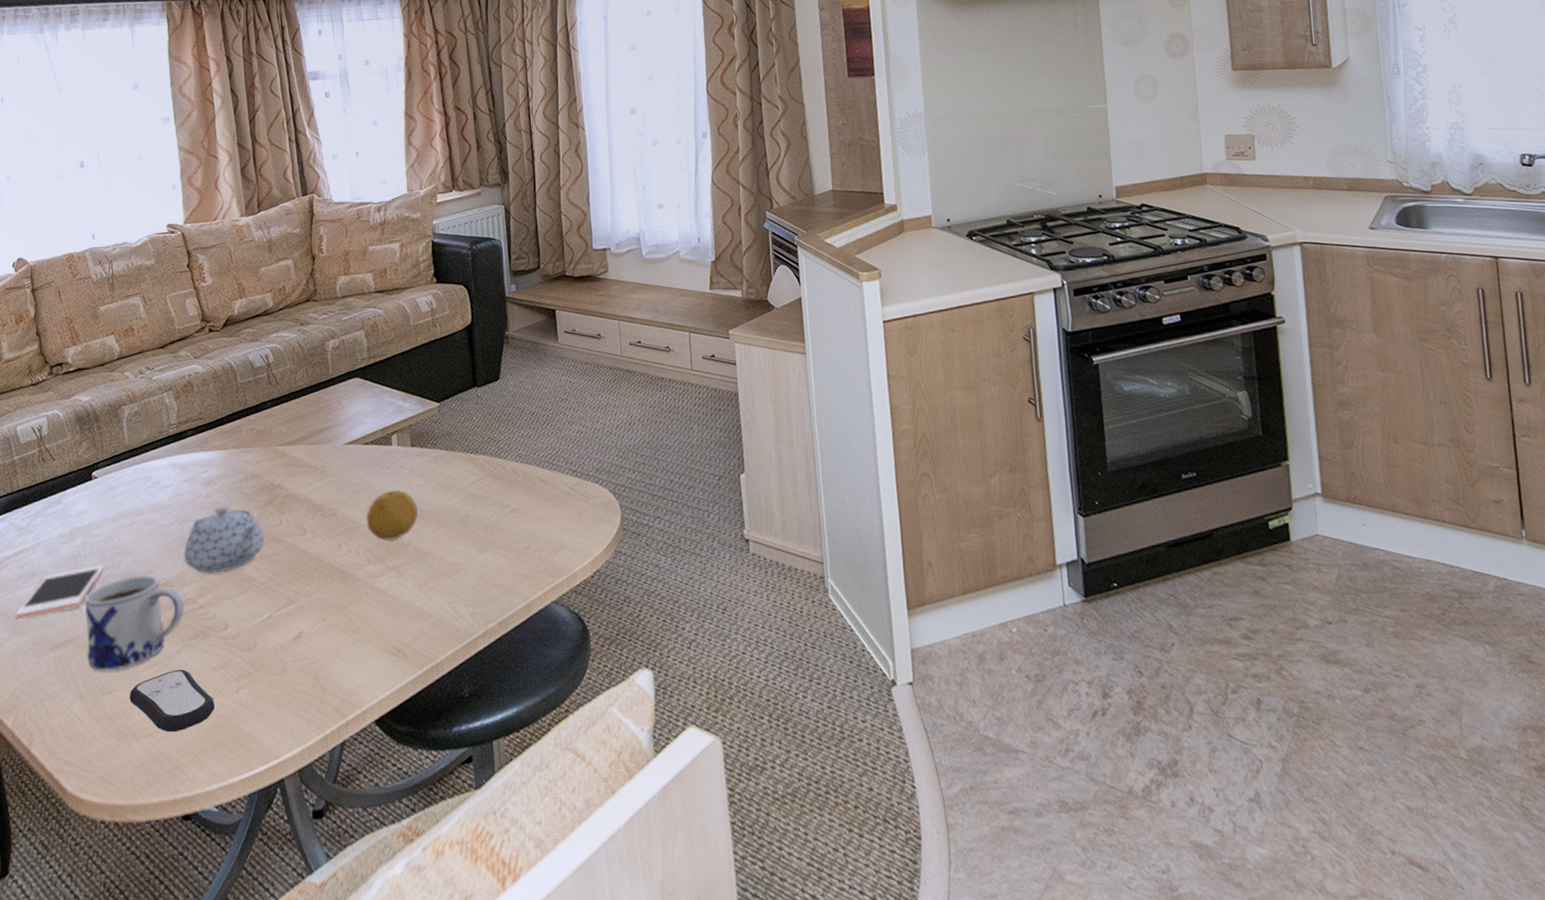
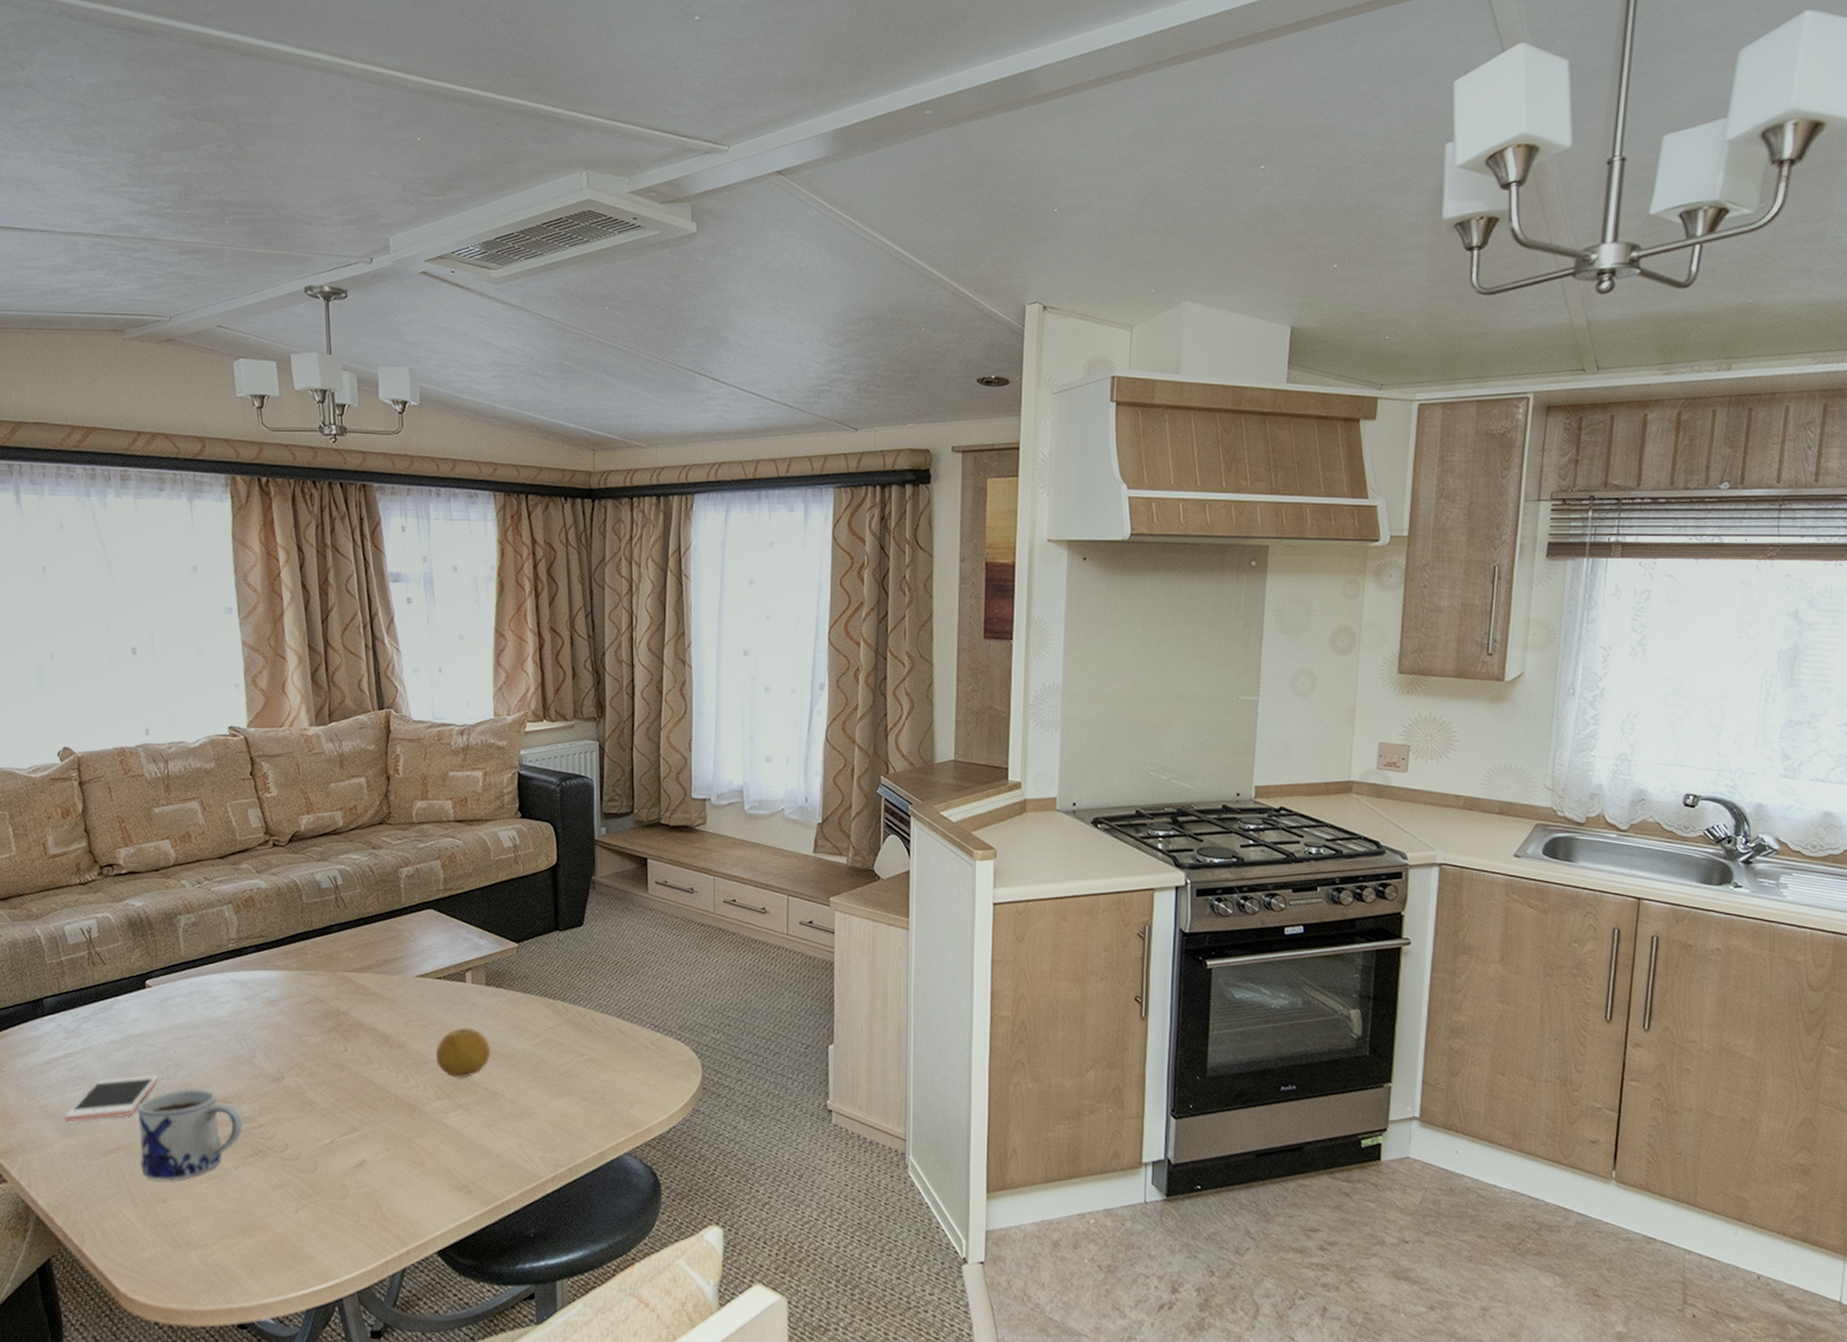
remote control: present [129,670,215,733] -> none [184,1185,273,1245]
teapot: present [183,506,265,574] -> none [242,1028,329,1094]

